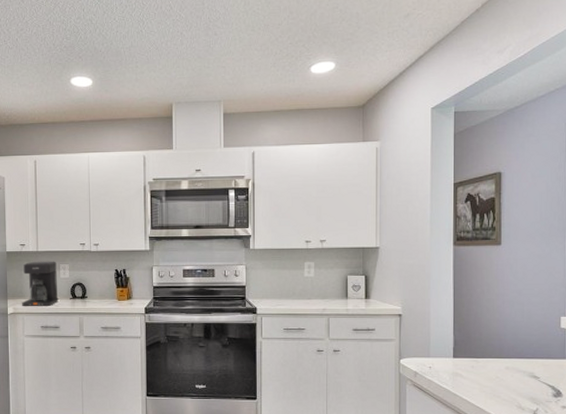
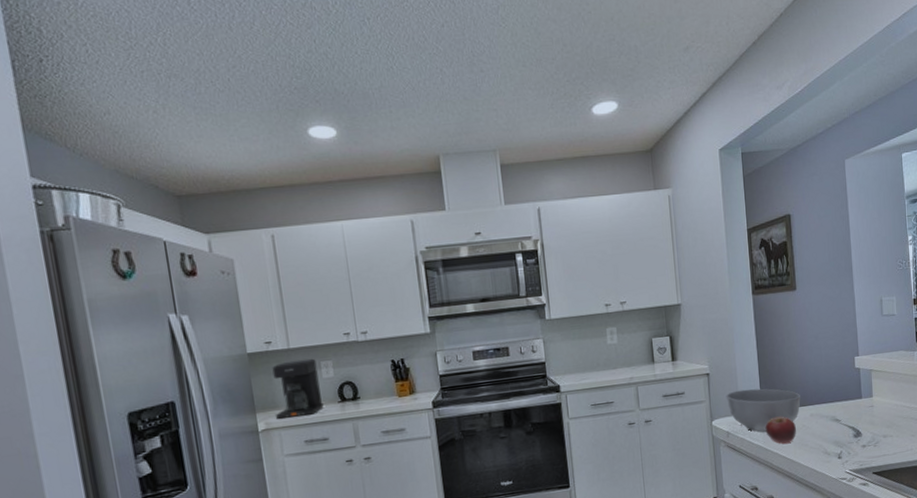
bowl: none [416,334,496,377] -> present [725,388,801,433]
fruit: none [455,364,488,391] -> present [765,416,796,444]

